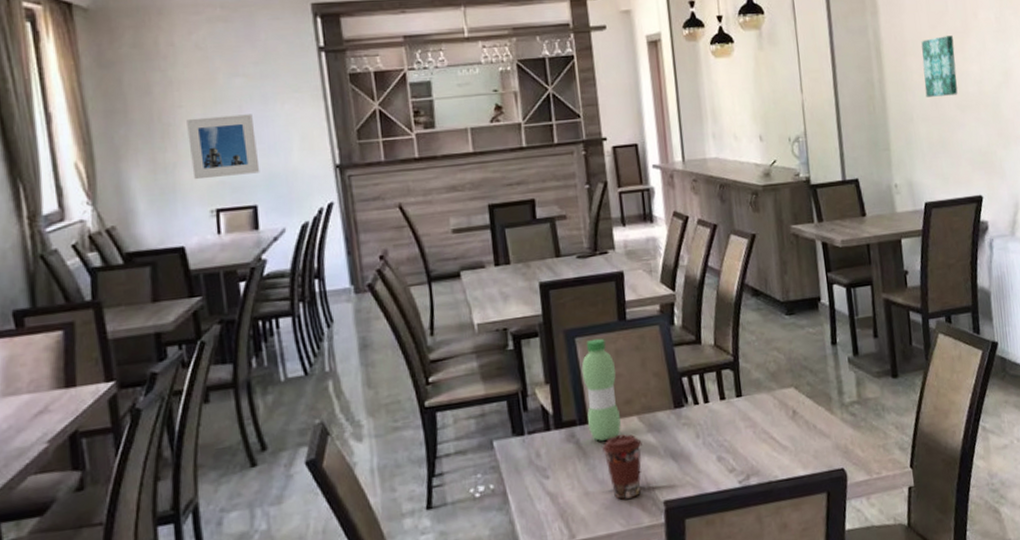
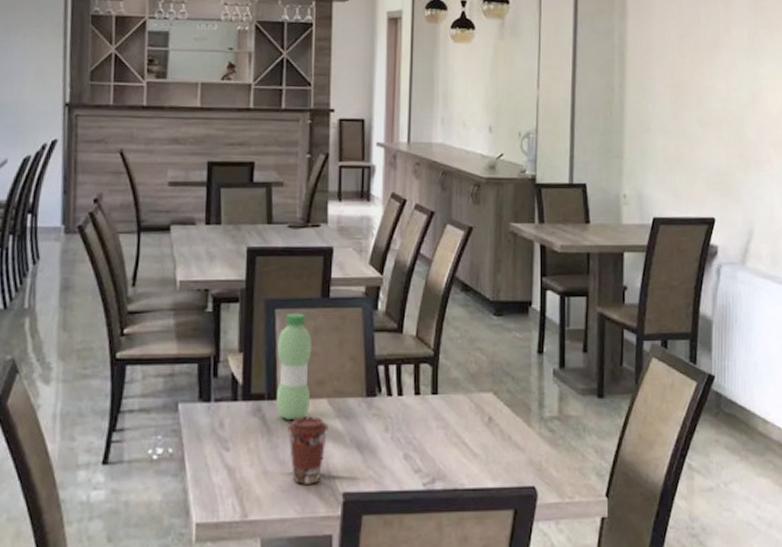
wall art: present [921,35,958,97] -> none [666,48,702,110]

